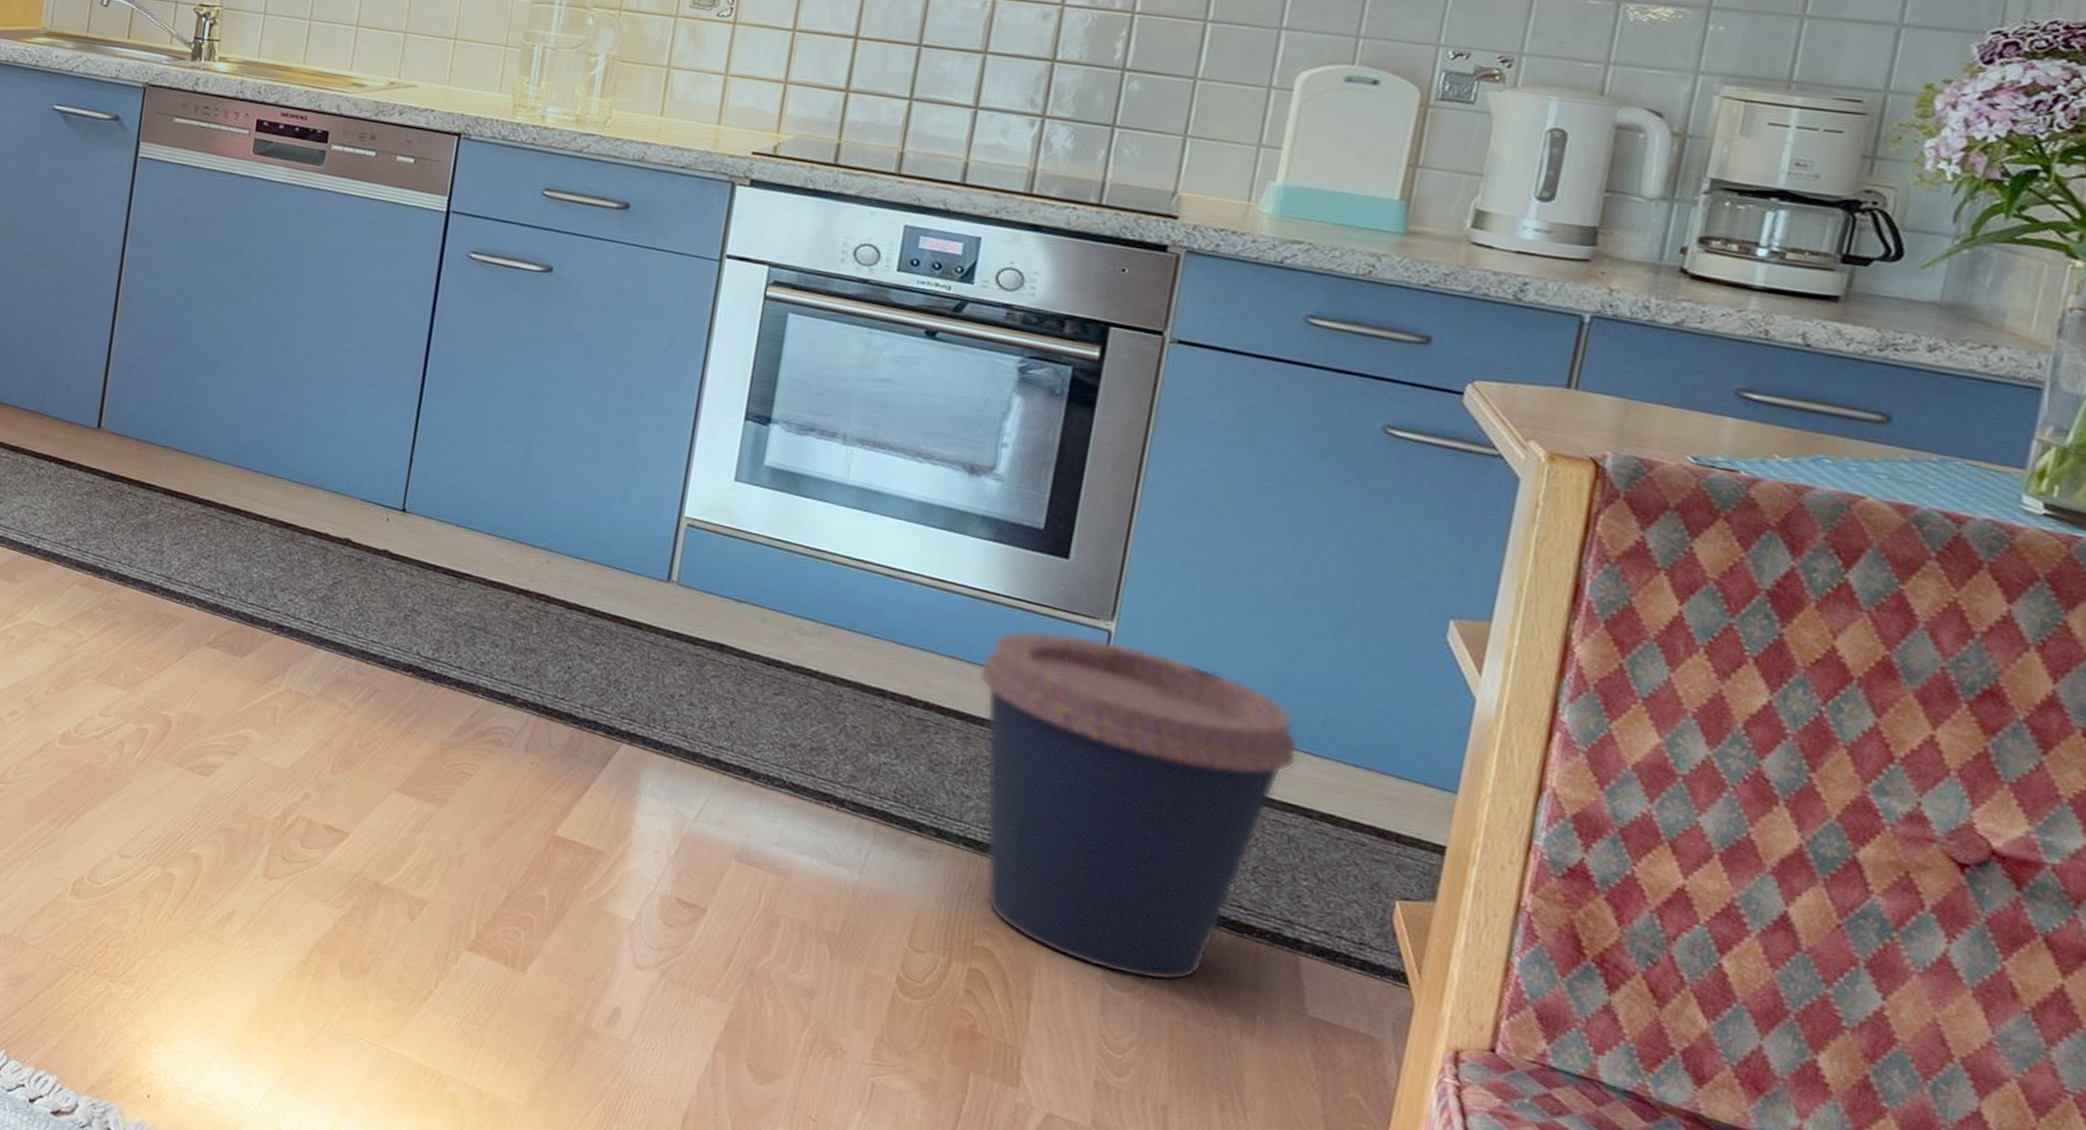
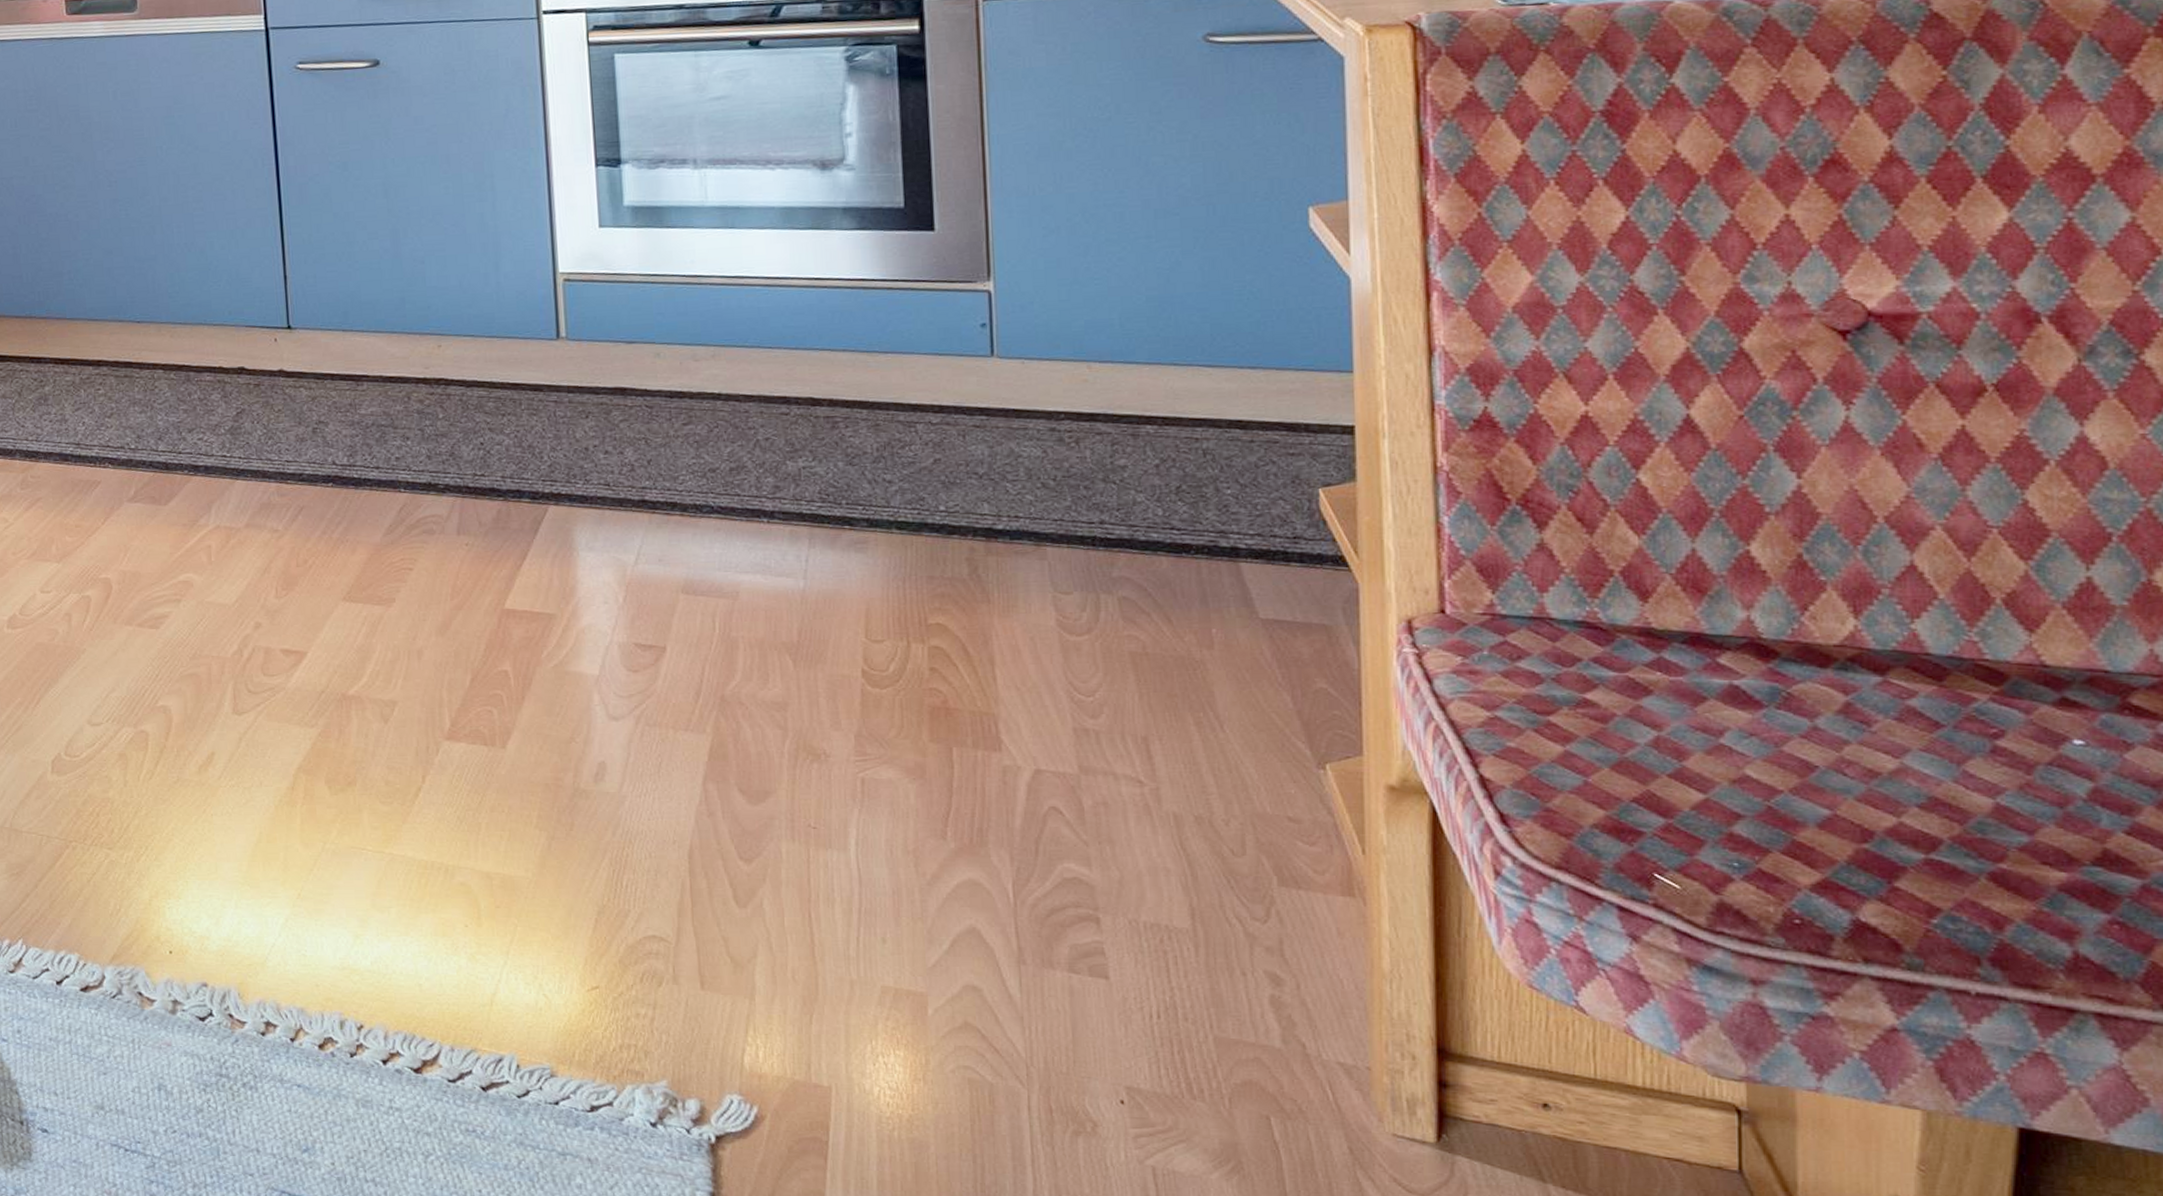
coffee cup: present [978,630,1299,982] -> none [873,300,1195,620]

